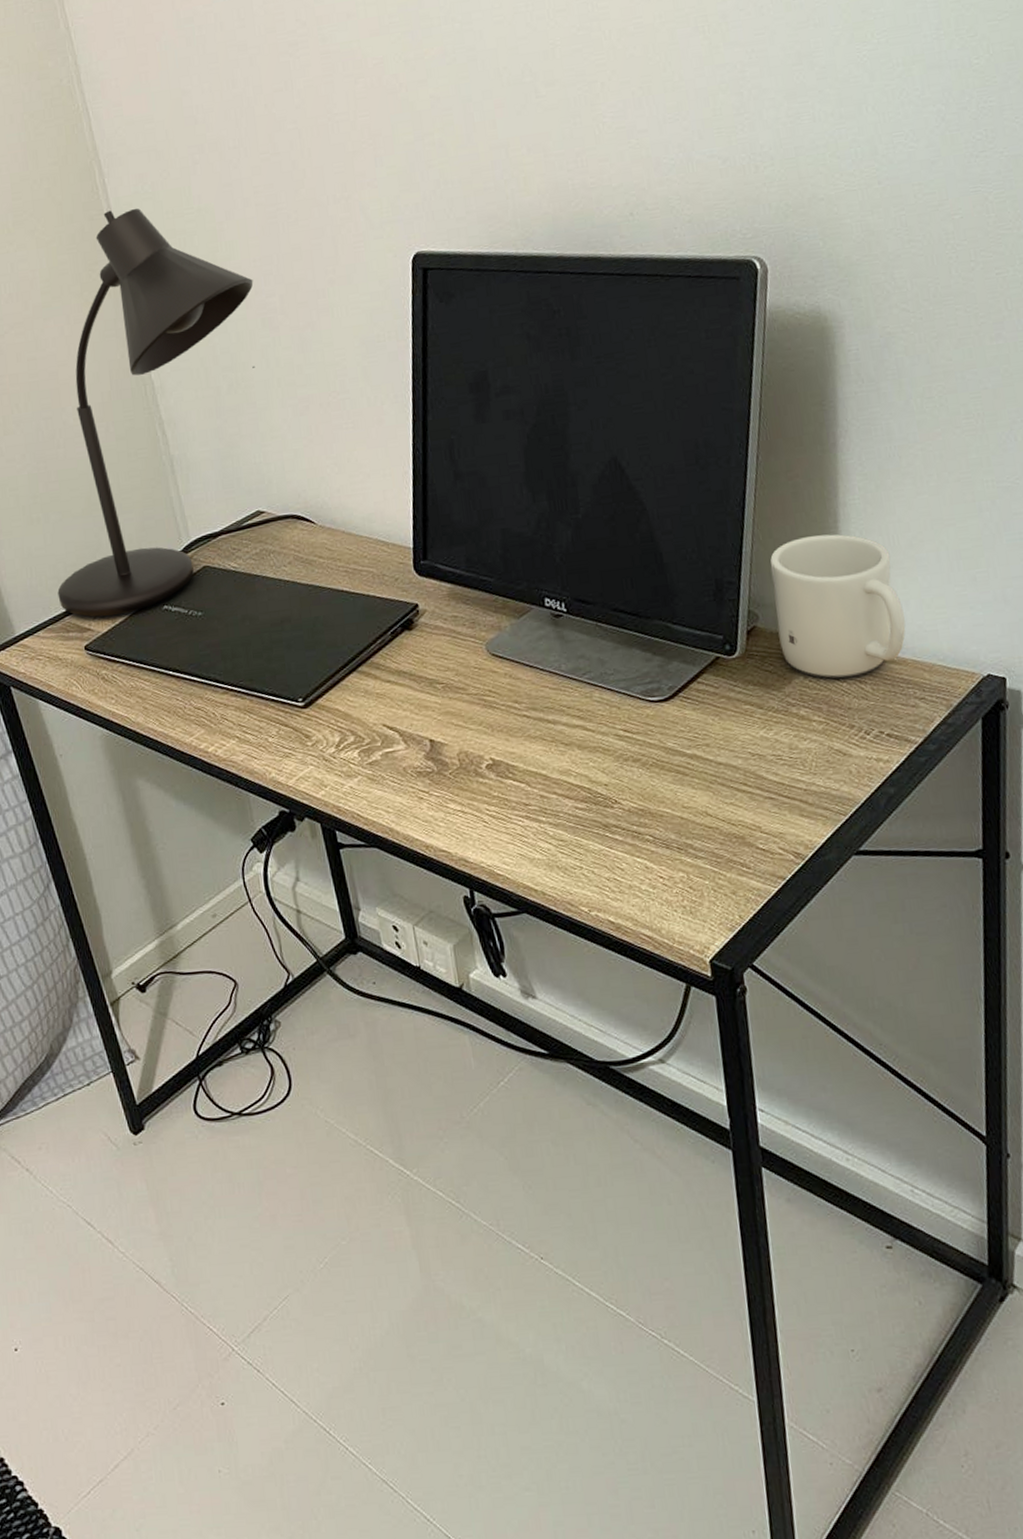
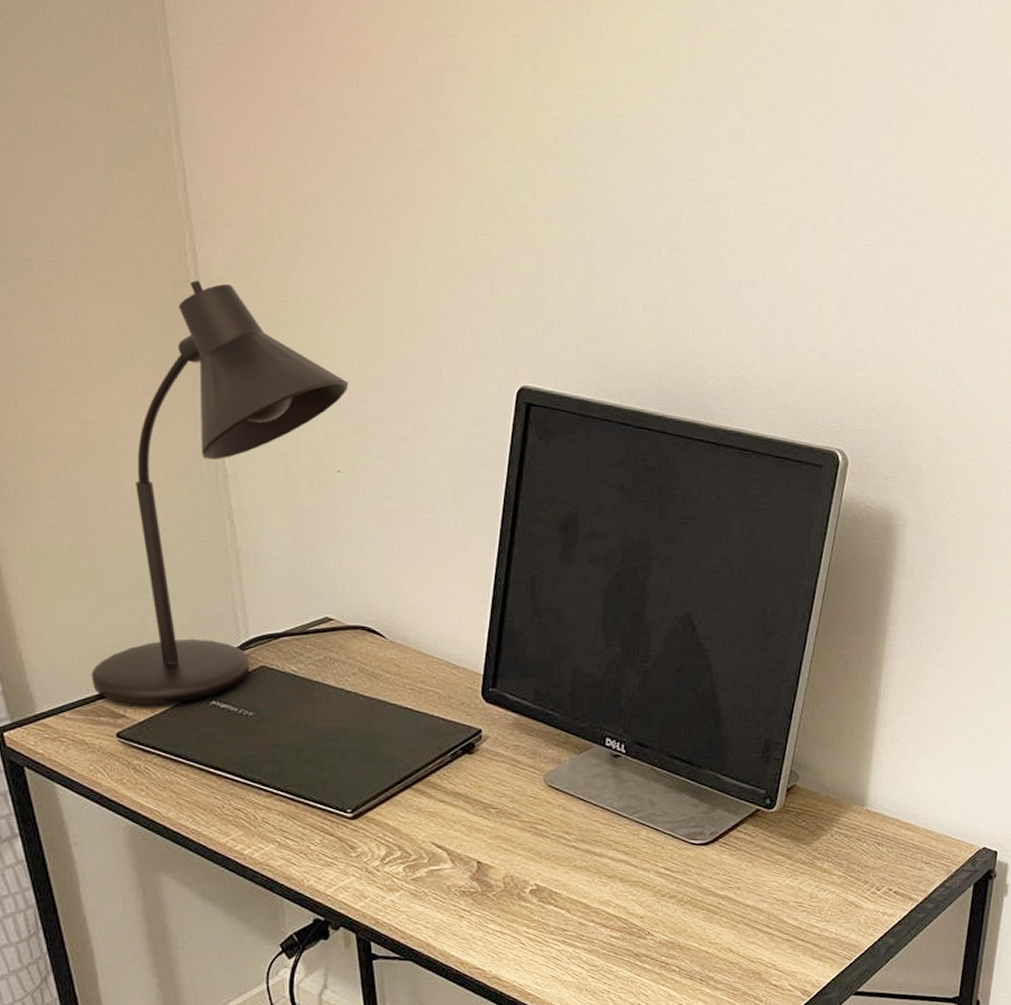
mug: present [770,534,906,679] -> none [814,710,922,839]

